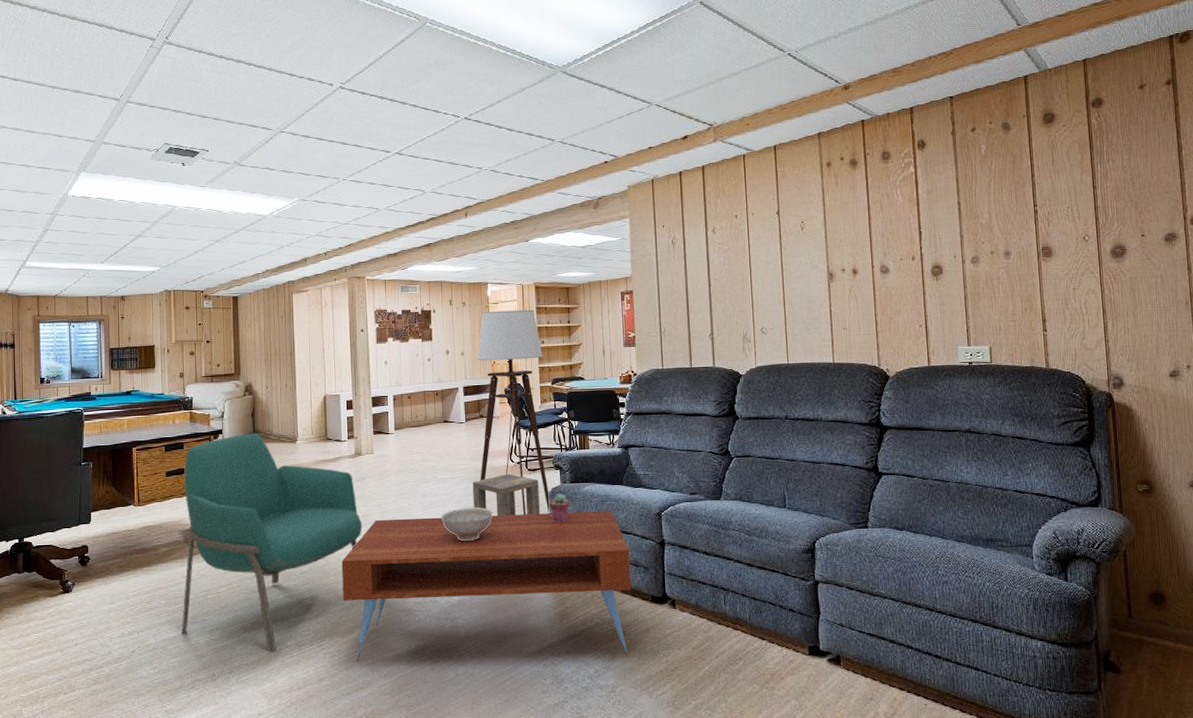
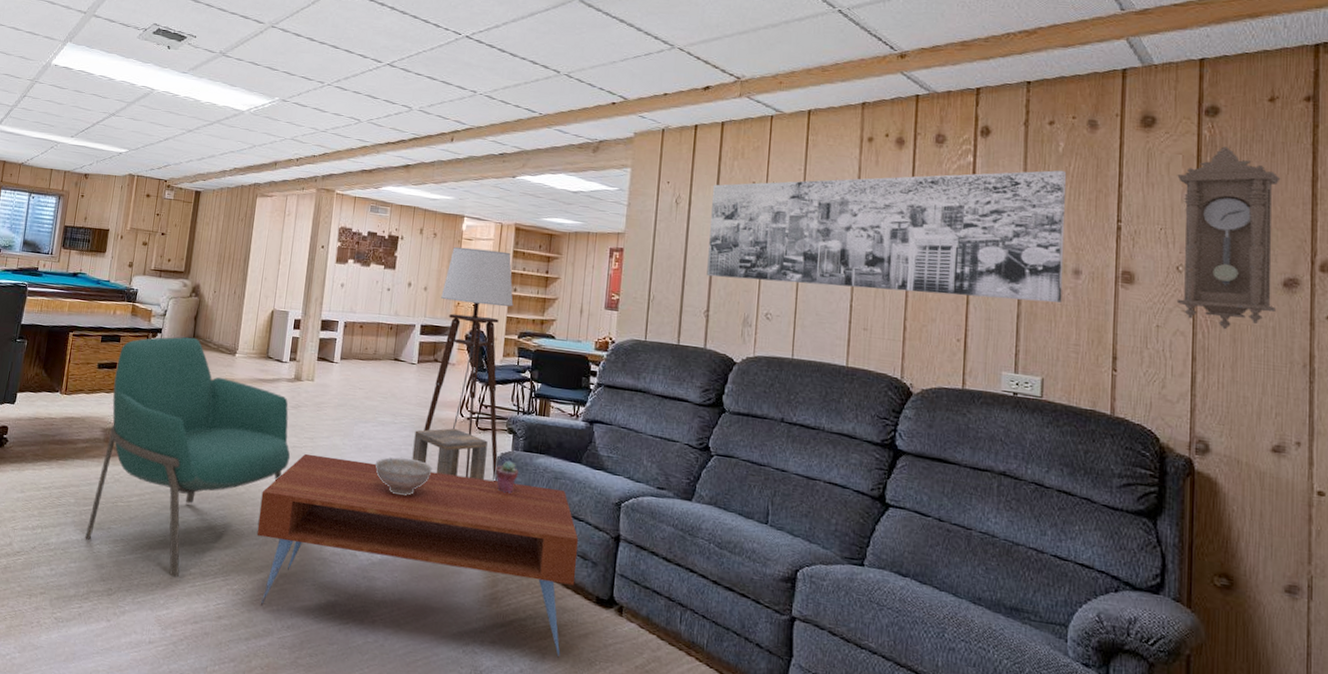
wall art: none [703,169,998,304] -> present [706,170,1067,303]
pendulum clock: none [1076,131,1161,284] -> present [1176,146,1281,330]

